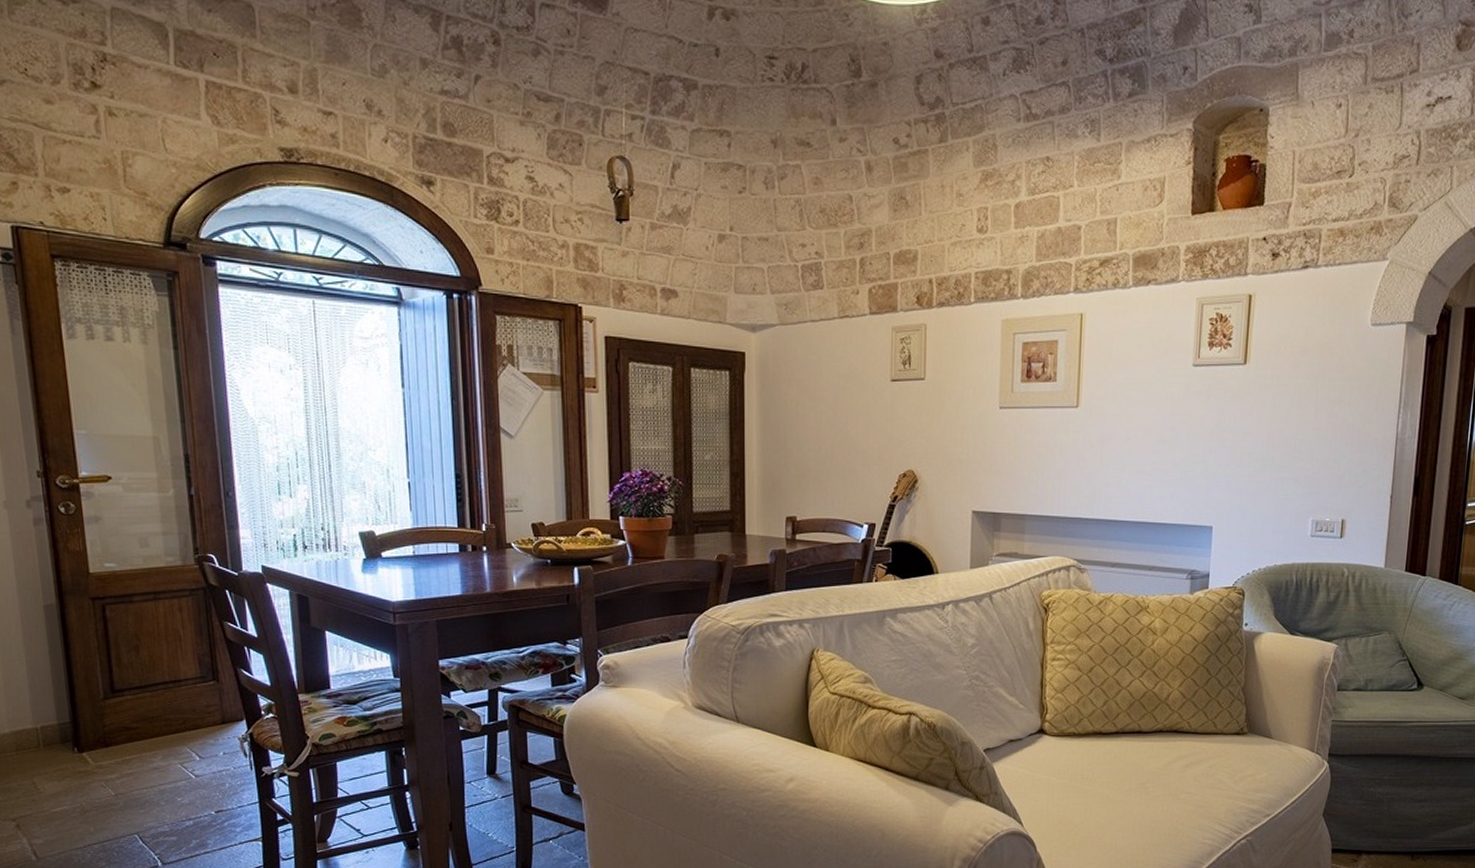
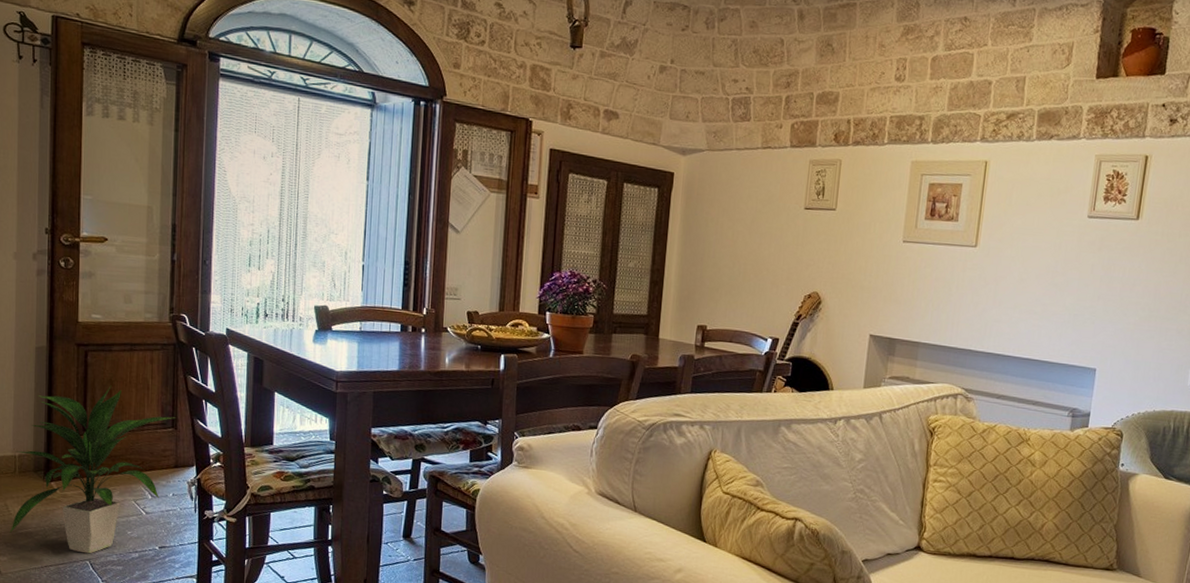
indoor plant: none [37,640,216,827] -> present [9,385,176,554]

